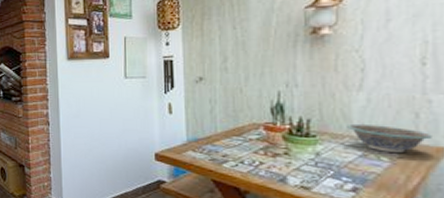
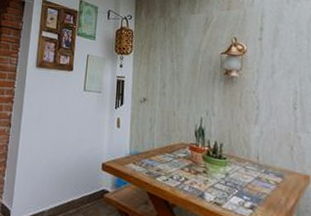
decorative bowl: present [347,123,432,154] -> none [247,150,301,179]

